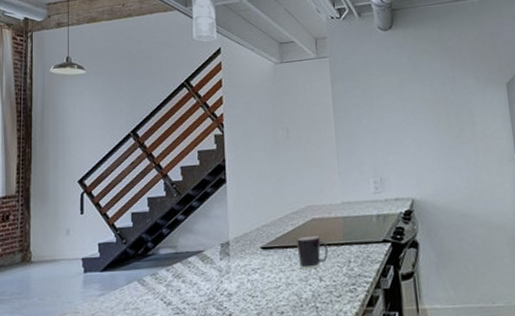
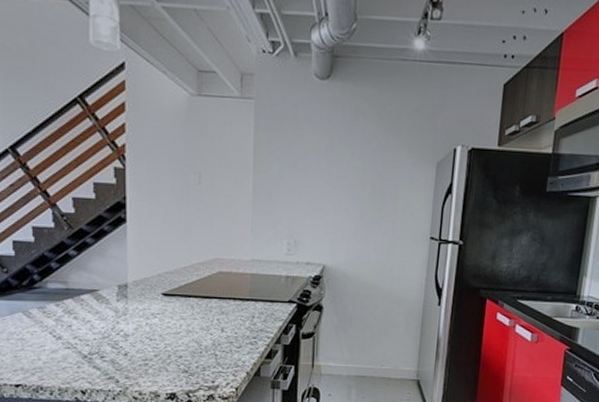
mug: present [297,235,328,269] -> none [201,287,232,319]

